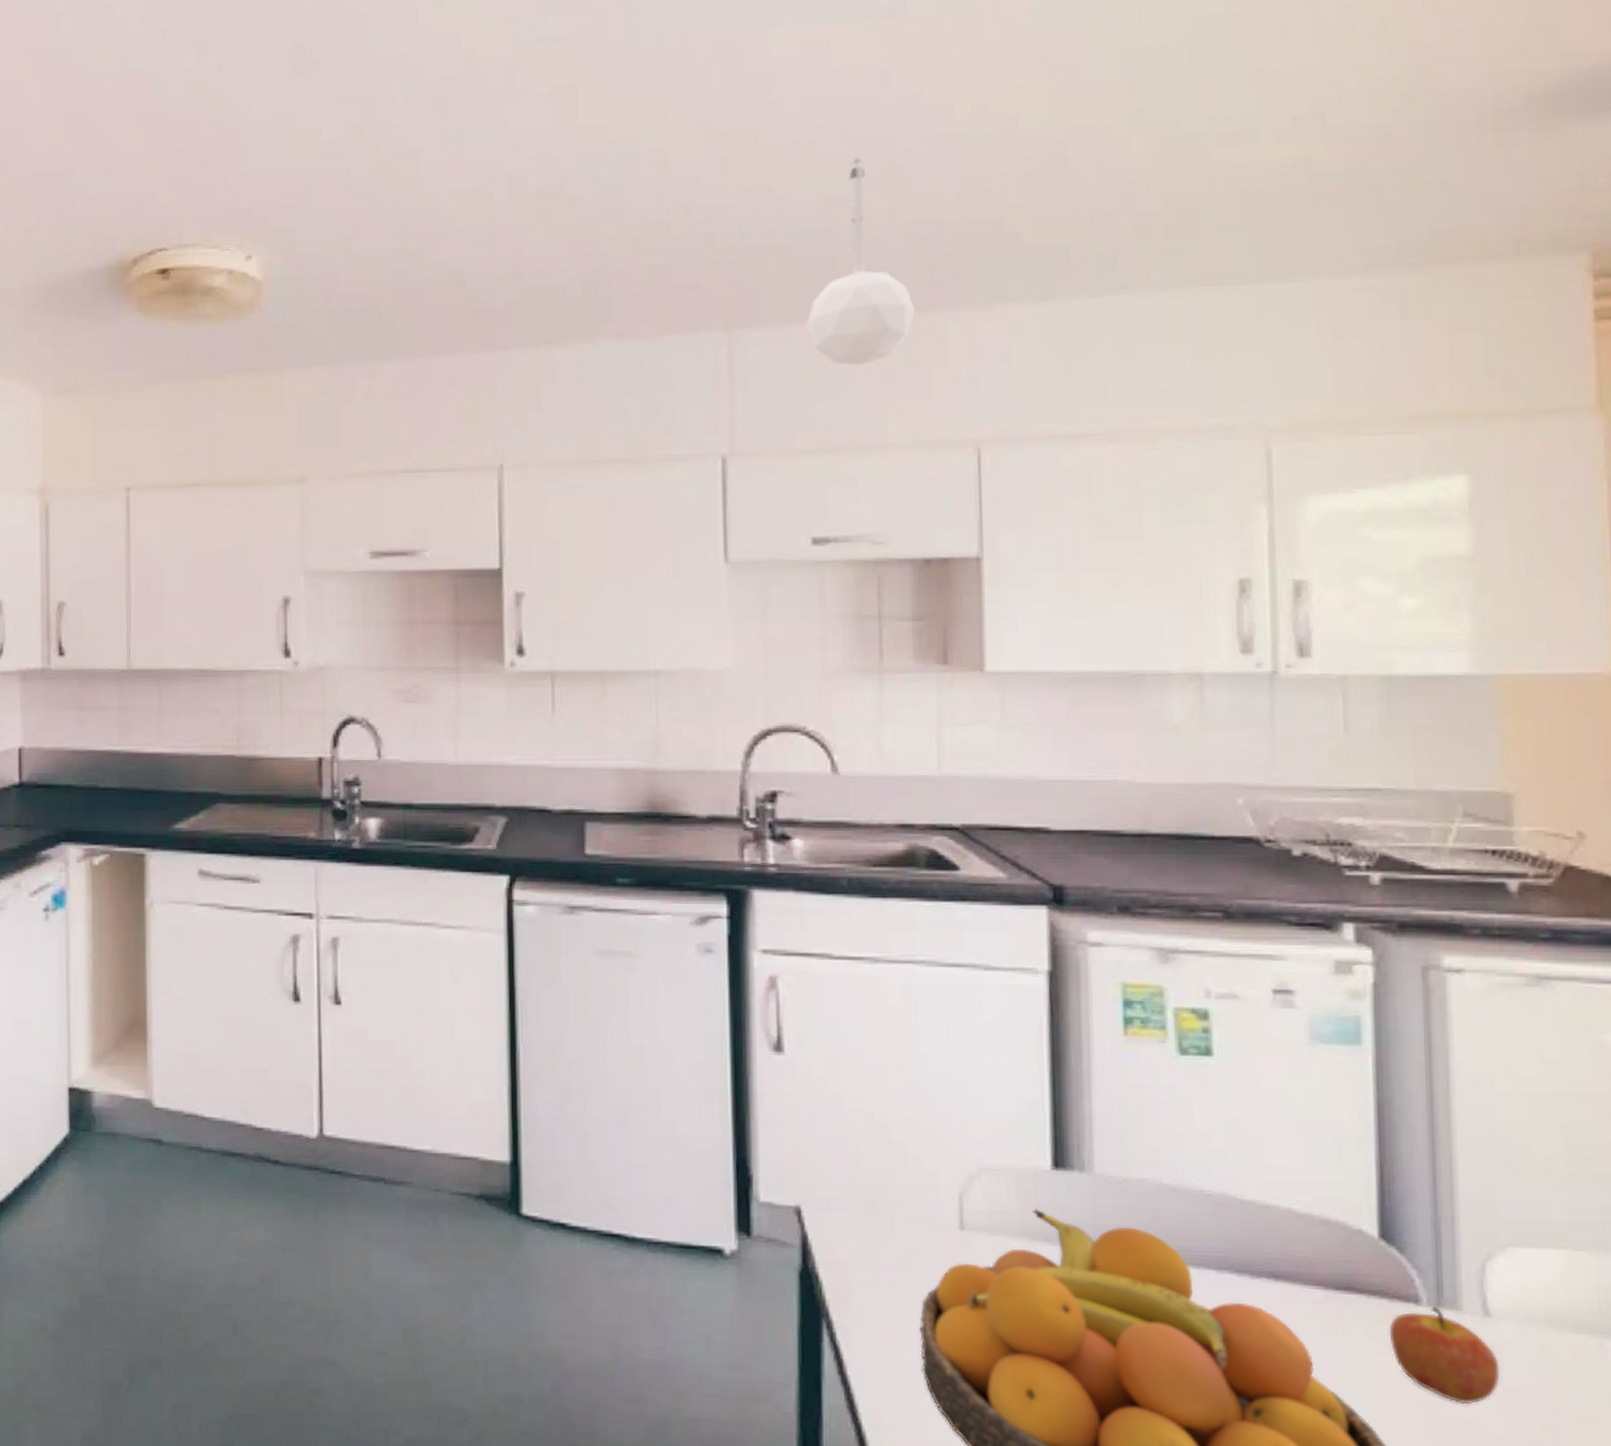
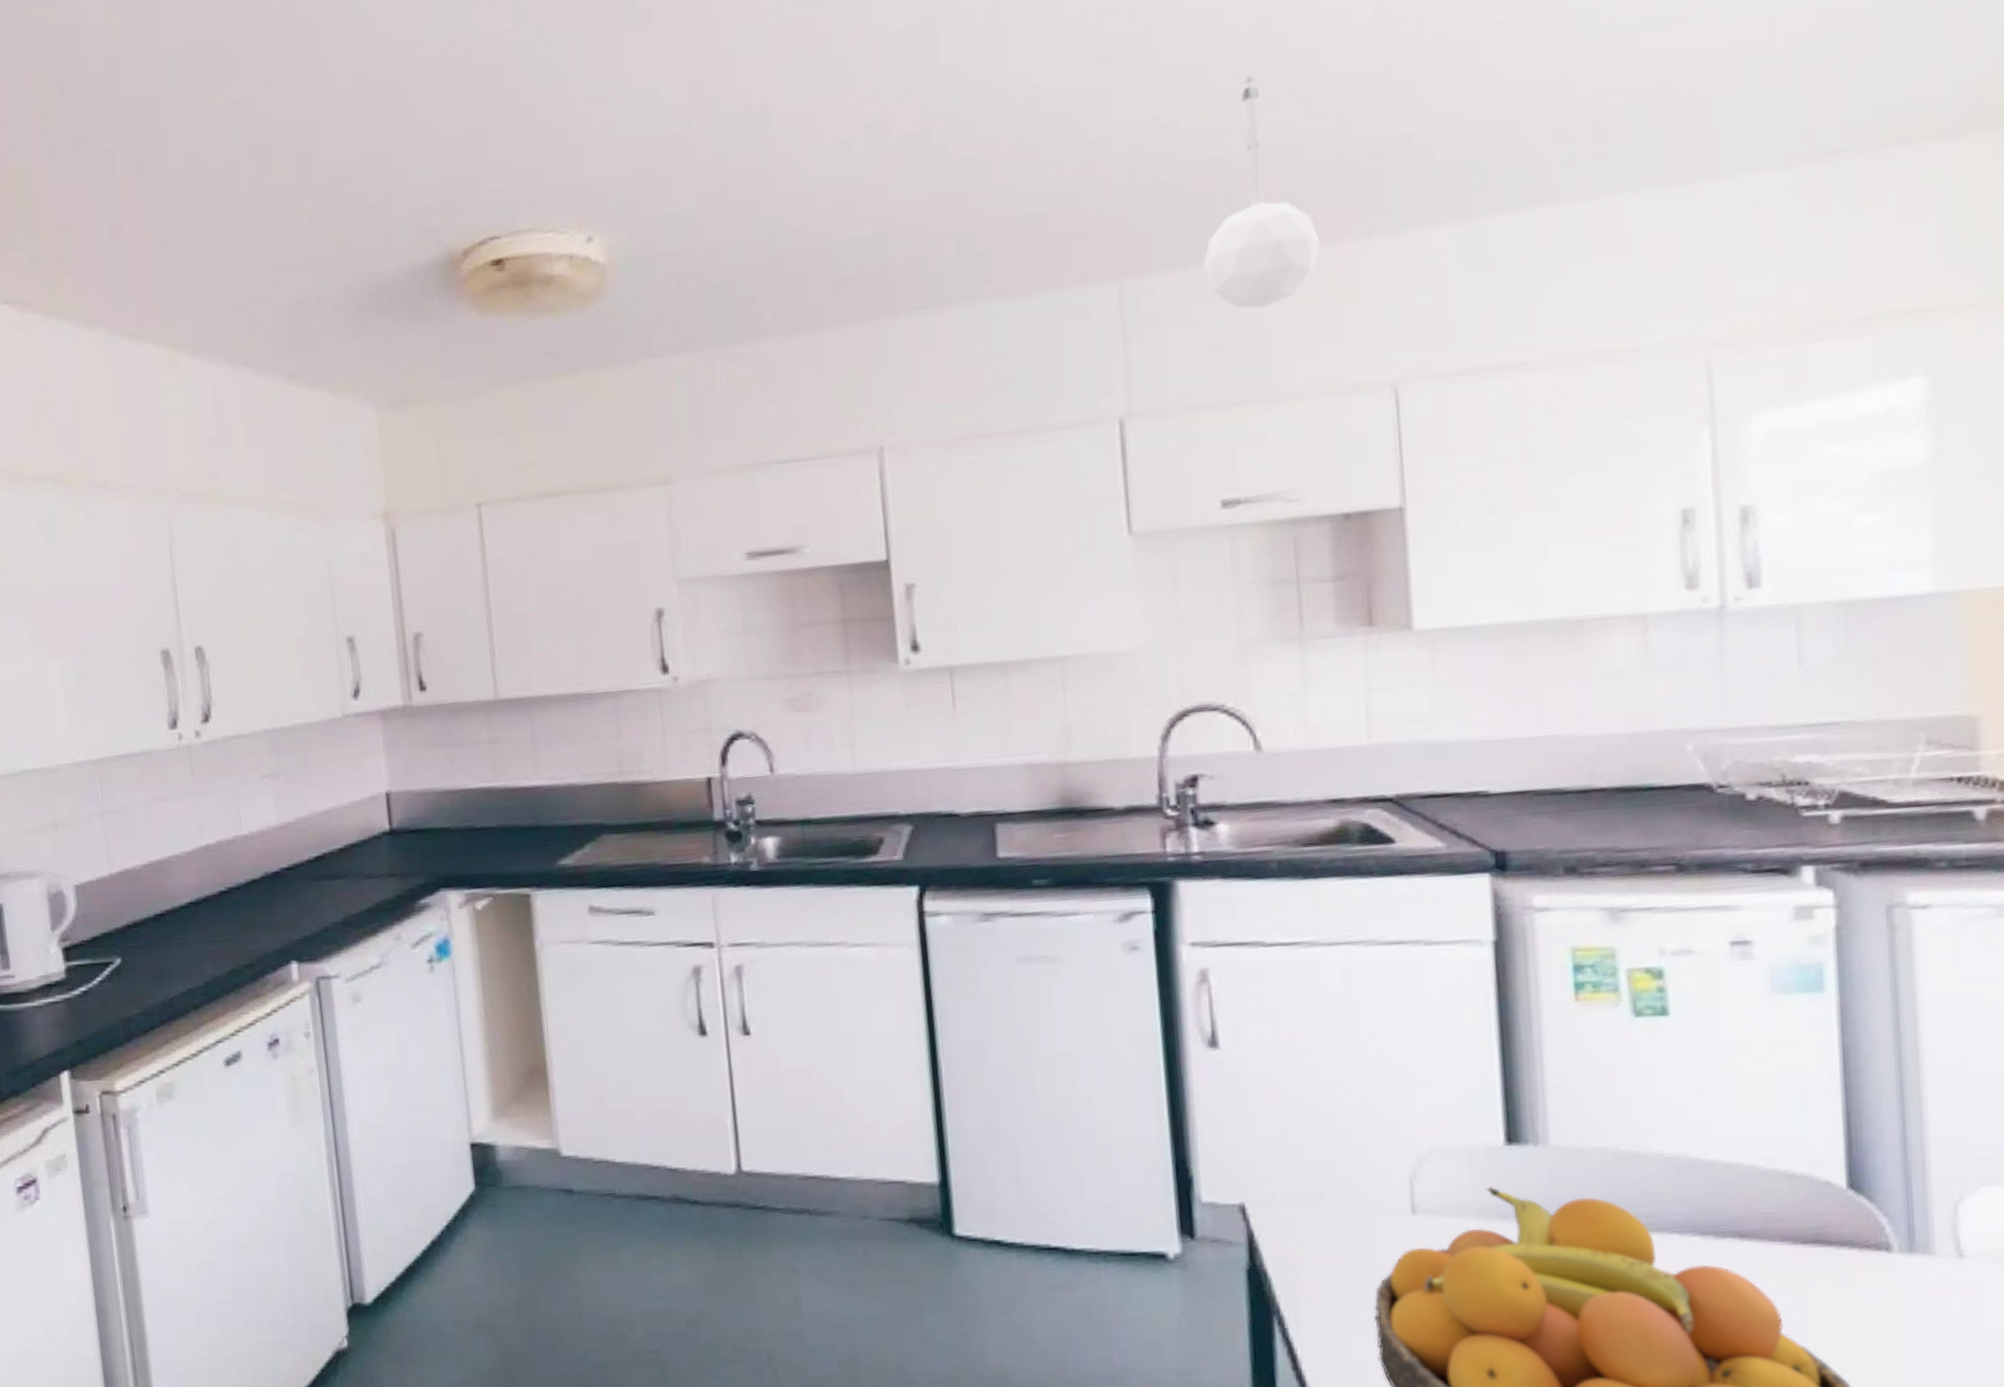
apple: present [1389,1307,1500,1405] -> none [1859,1253,1975,1349]

